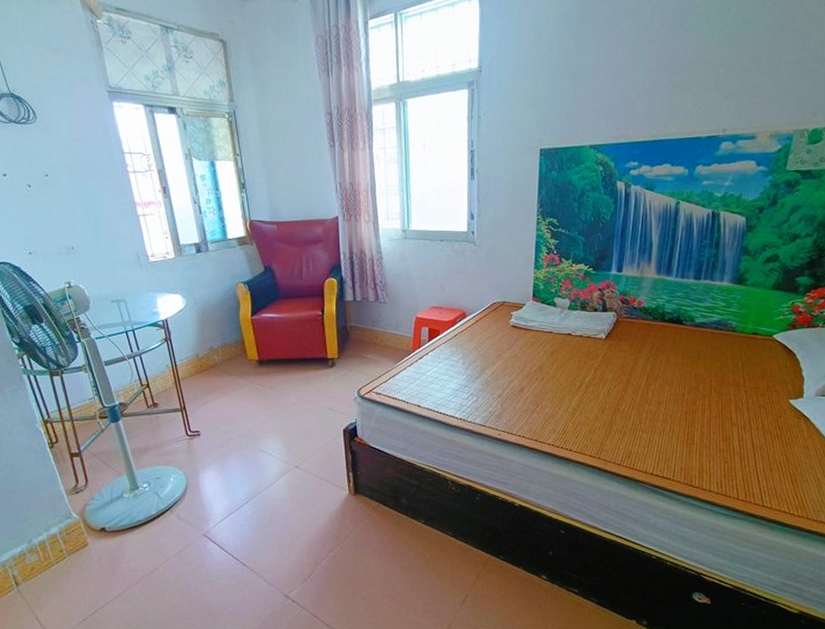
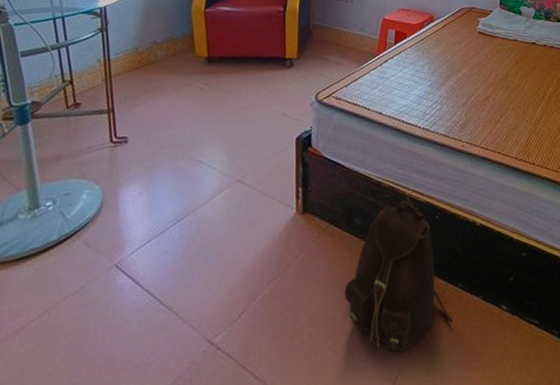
backpack: none [396,484,496,610] -> present [344,201,453,352]

